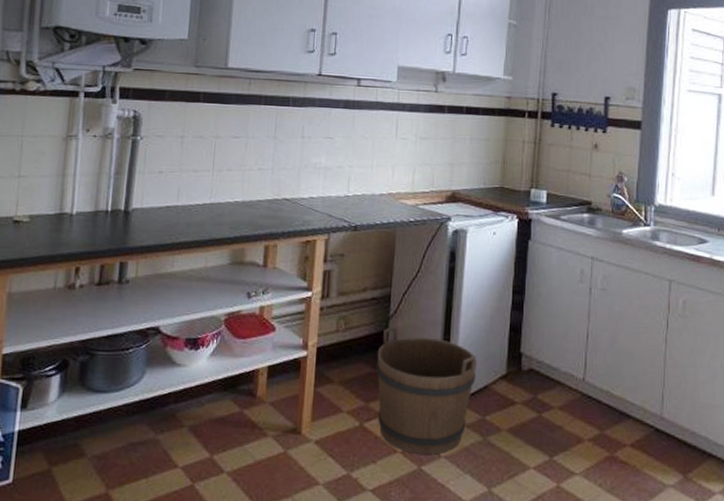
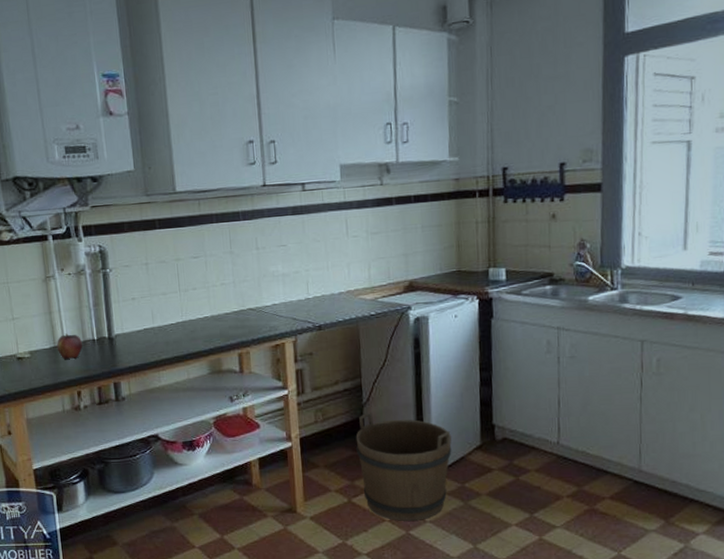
fruit: none [62,200,94,229] -> present [56,333,83,359]

